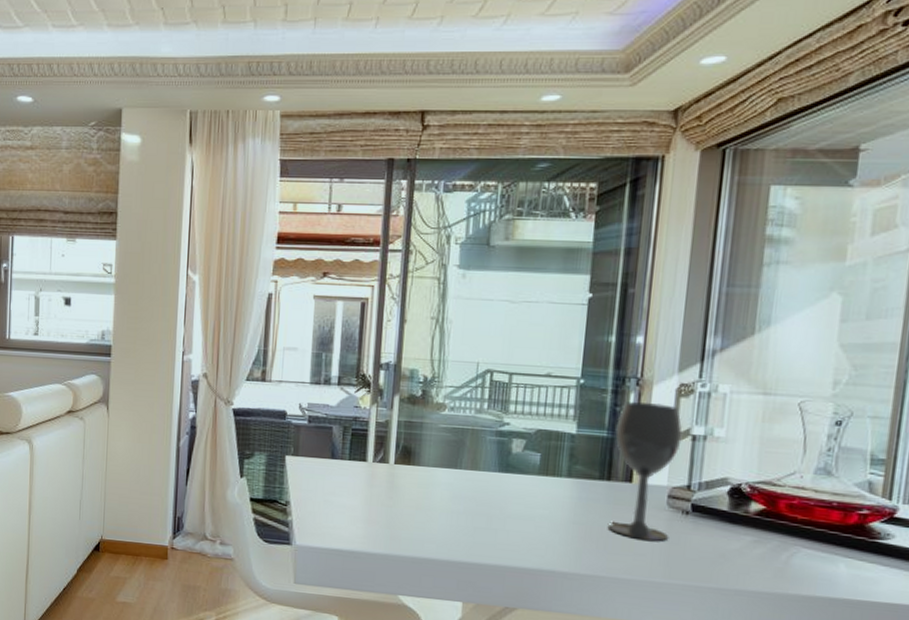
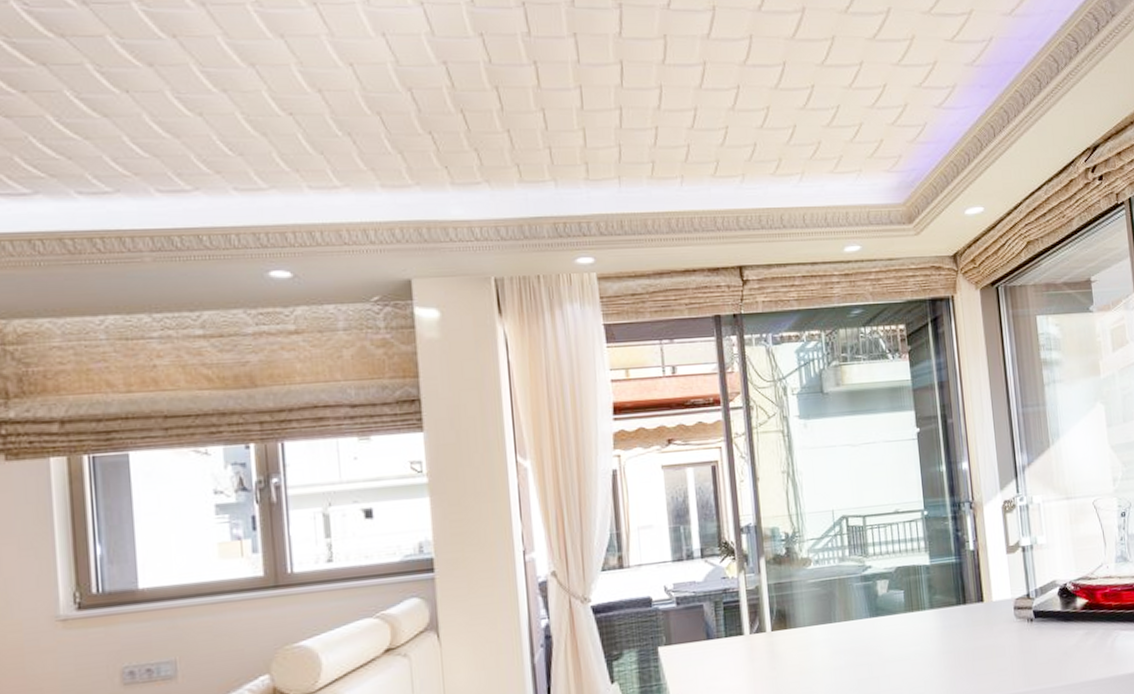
wine glass: present [609,402,683,541] -> none [960,522,1022,656]

